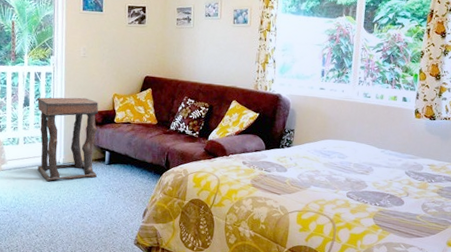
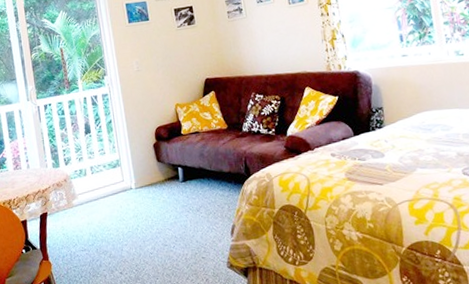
side table: present [36,97,99,182] -> none [97,113,173,211]

